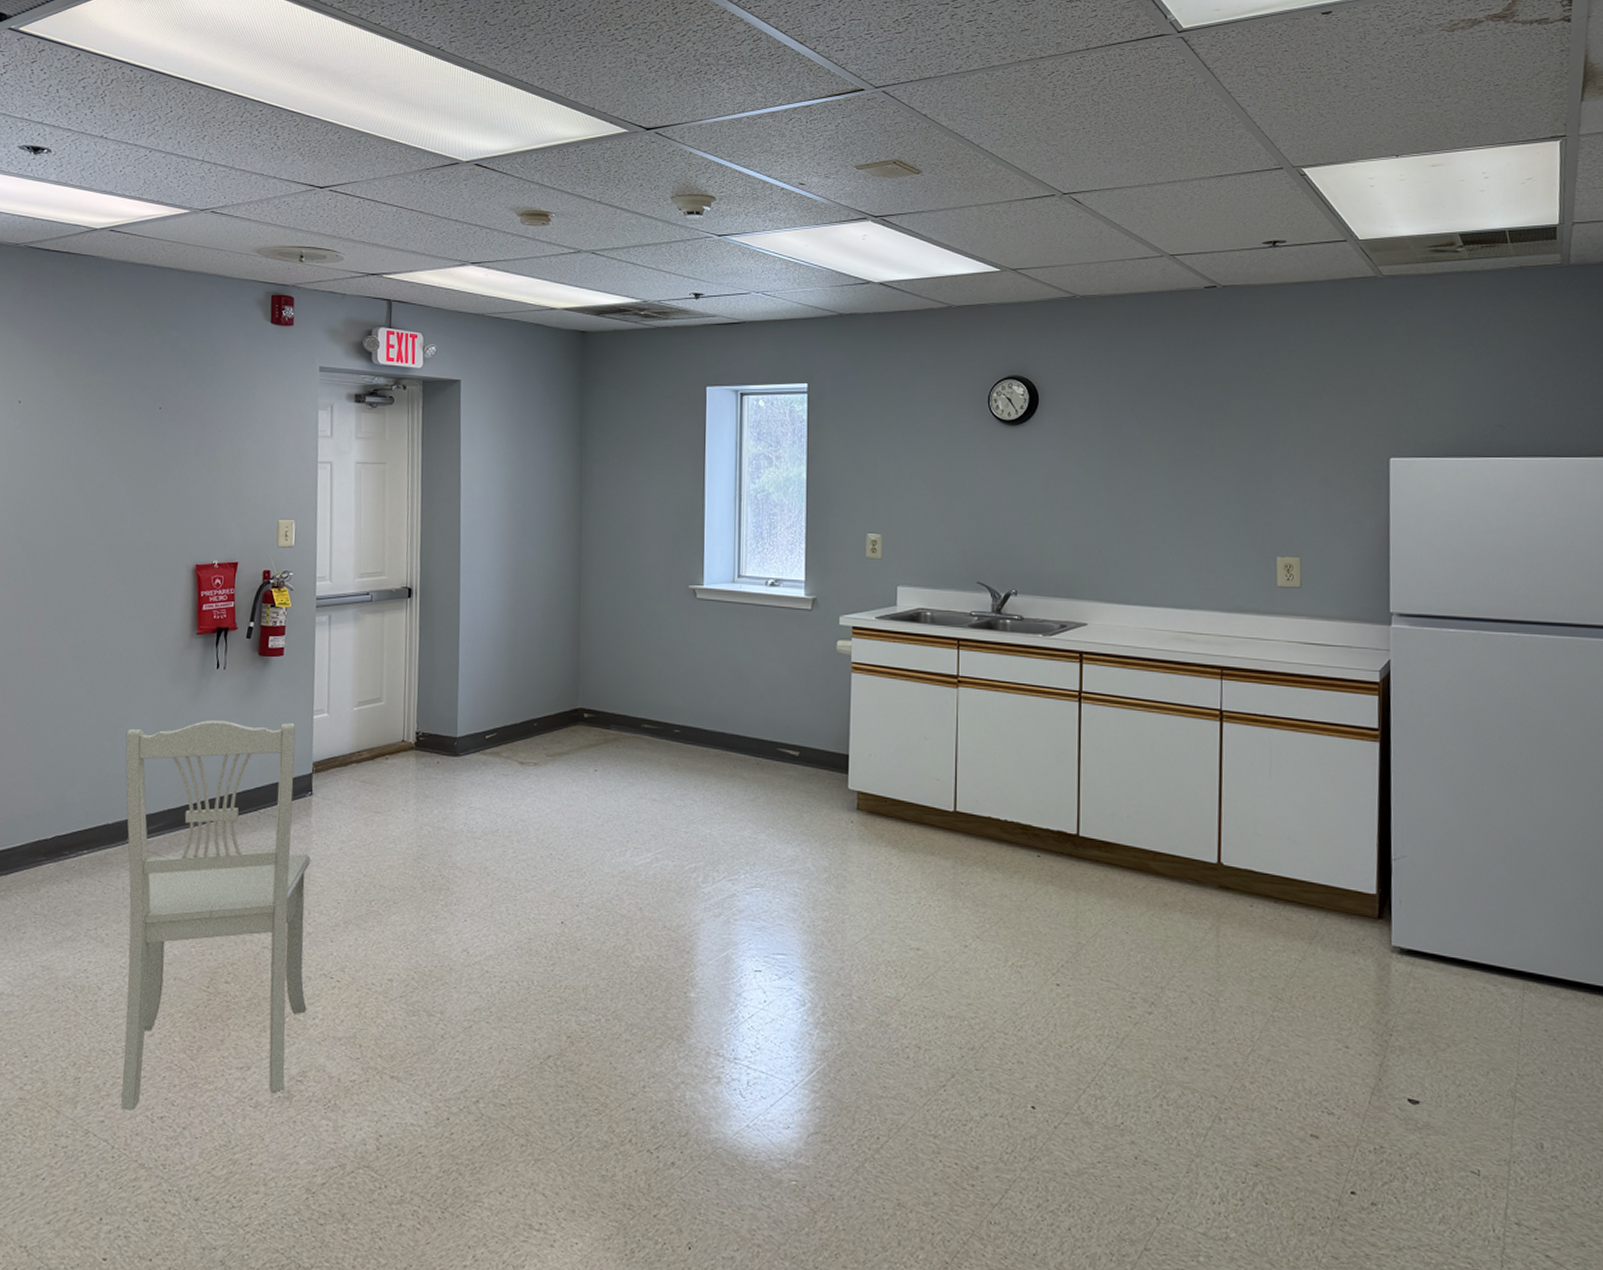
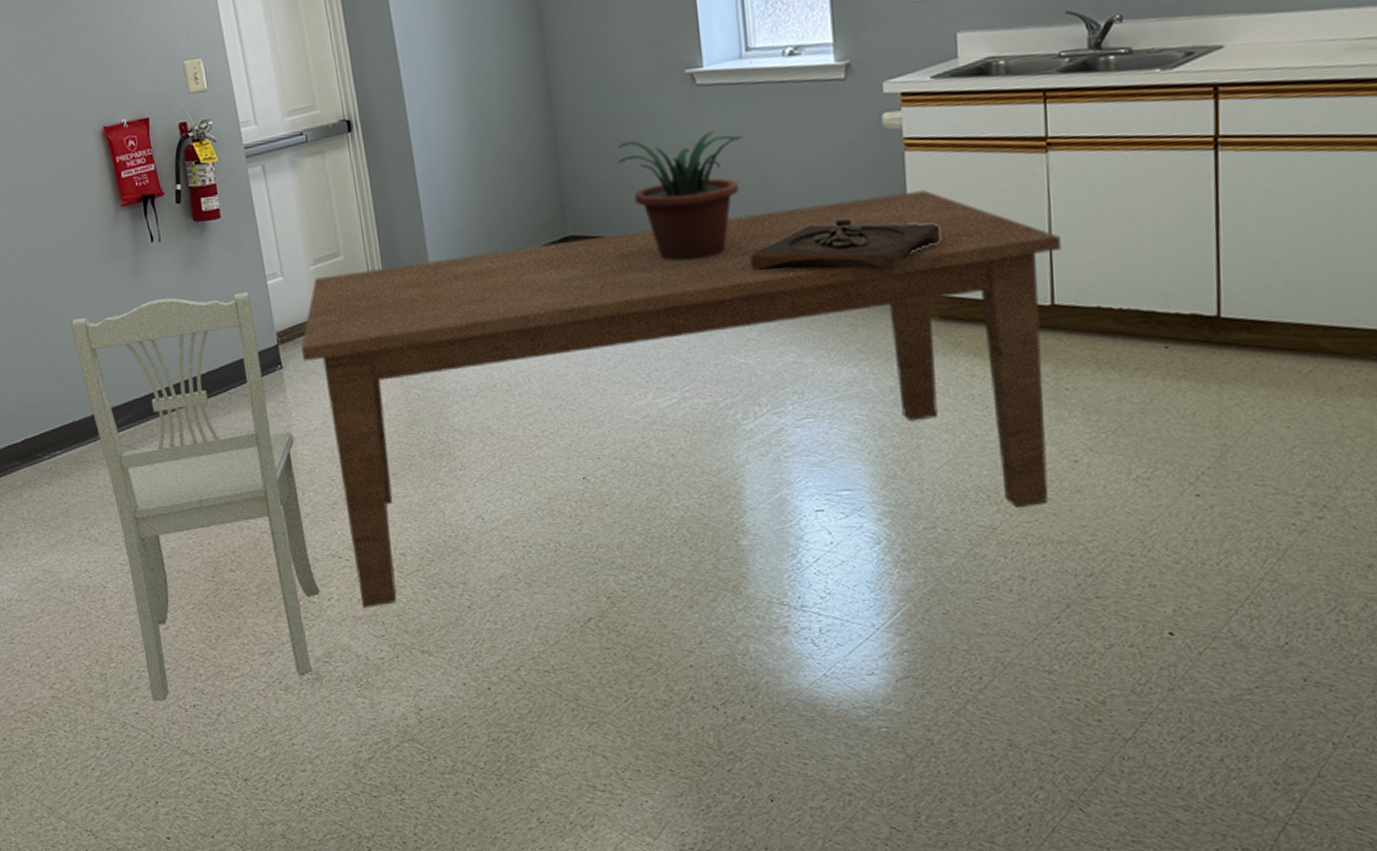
dining table: none [332,705,964,1030] -> present [300,190,1061,608]
potted plant: none [627,636,729,741] -> present [618,130,744,262]
wooden tray: none [723,719,874,770] -> present [749,217,941,273]

